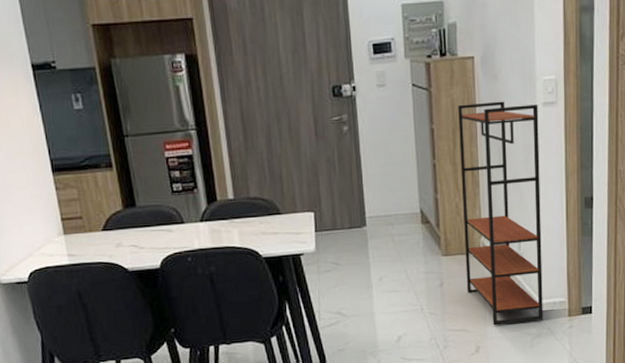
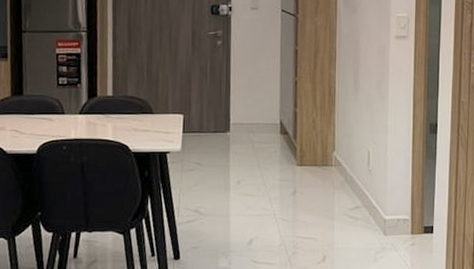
bookshelf: present [458,101,544,326] -> none [317,31,391,237]

